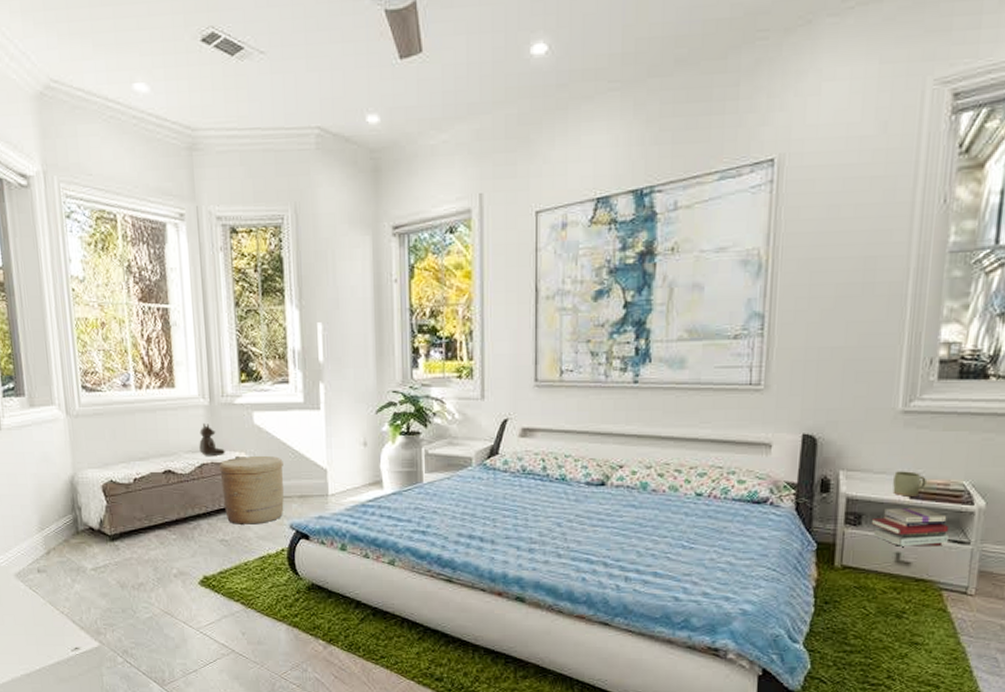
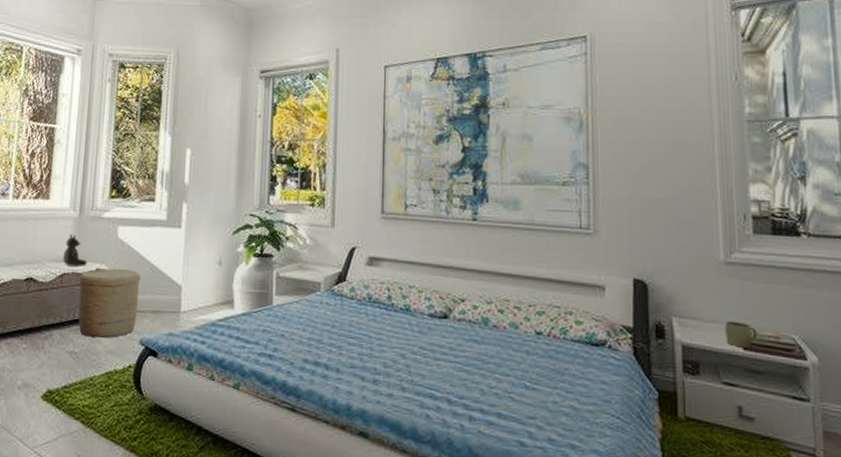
books: present [871,507,949,546] -> none [709,358,788,401]

